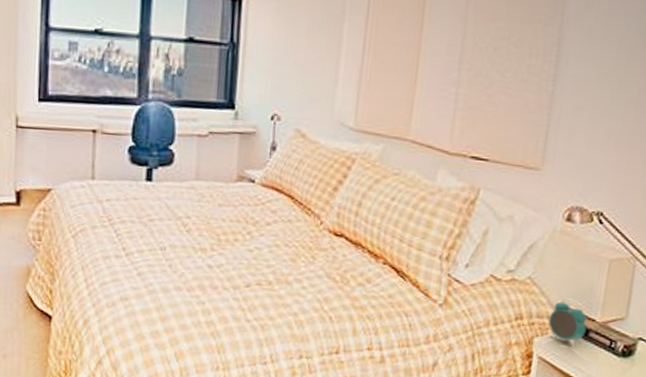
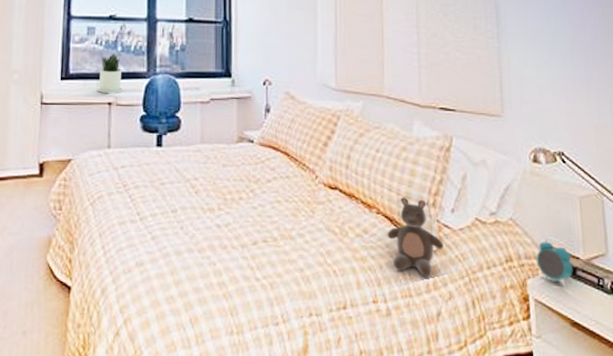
planter: none [79,74,110,121] -> present [97,53,123,94]
stuffed bear: none [391,249,451,329] -> present [387,197,444,277]

